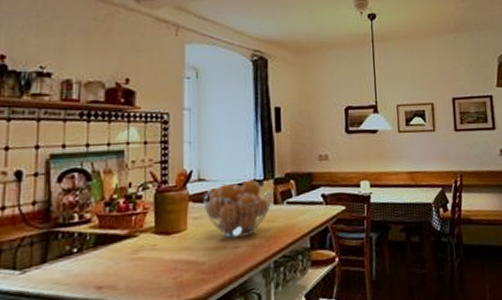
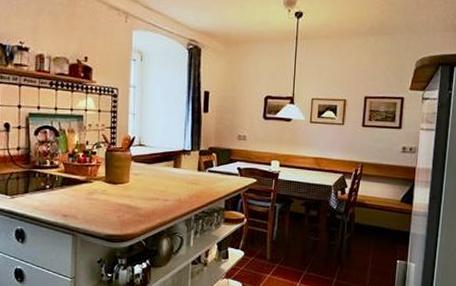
fruit basket: present [203,179,274,238] -> none [142,149,198,193]

